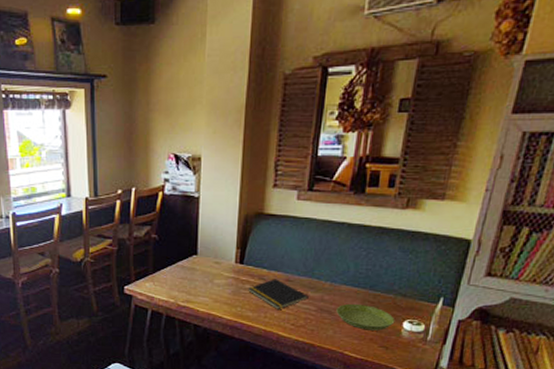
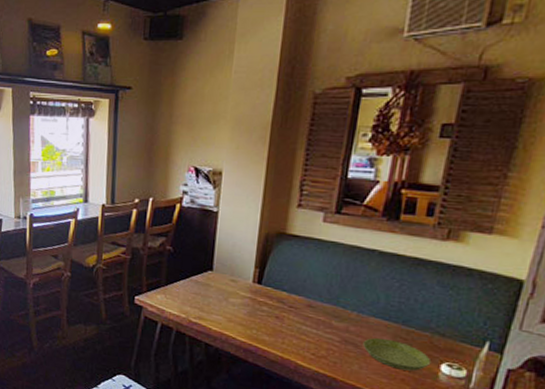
notepad: present [248,279,309,310] -> none [265,303,332,337]

